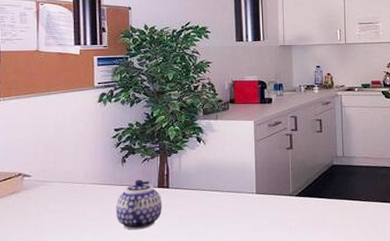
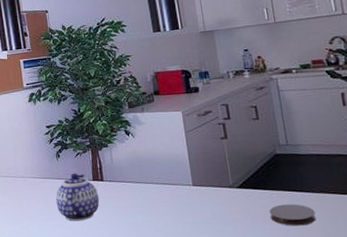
coaster: none [321,211,360,232] -> present [269,204,316,226]

